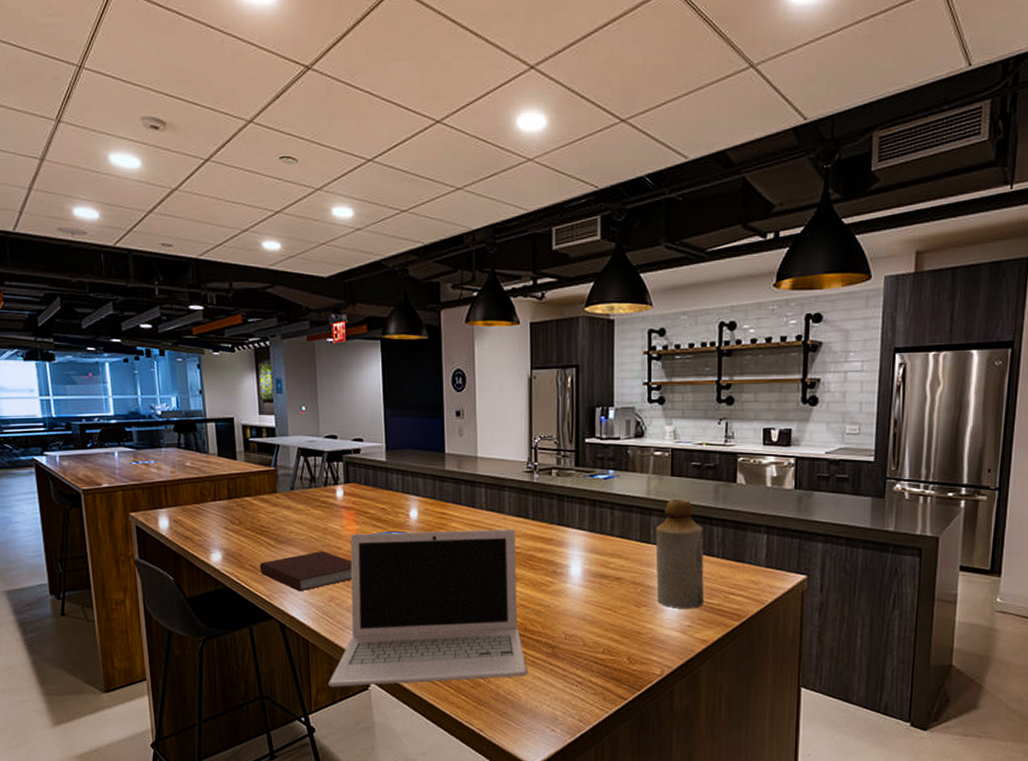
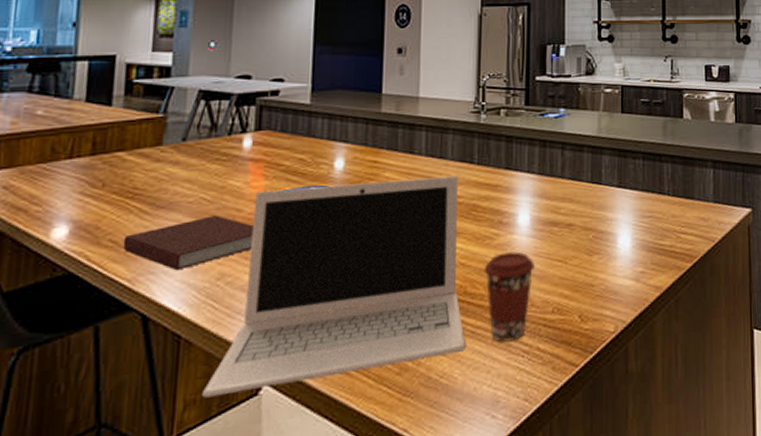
coffee cup: none [541,597,587,674] -> present [484,250,536,343]
bottle: present [655,499,704,609] -> none [607,136,656,254]

